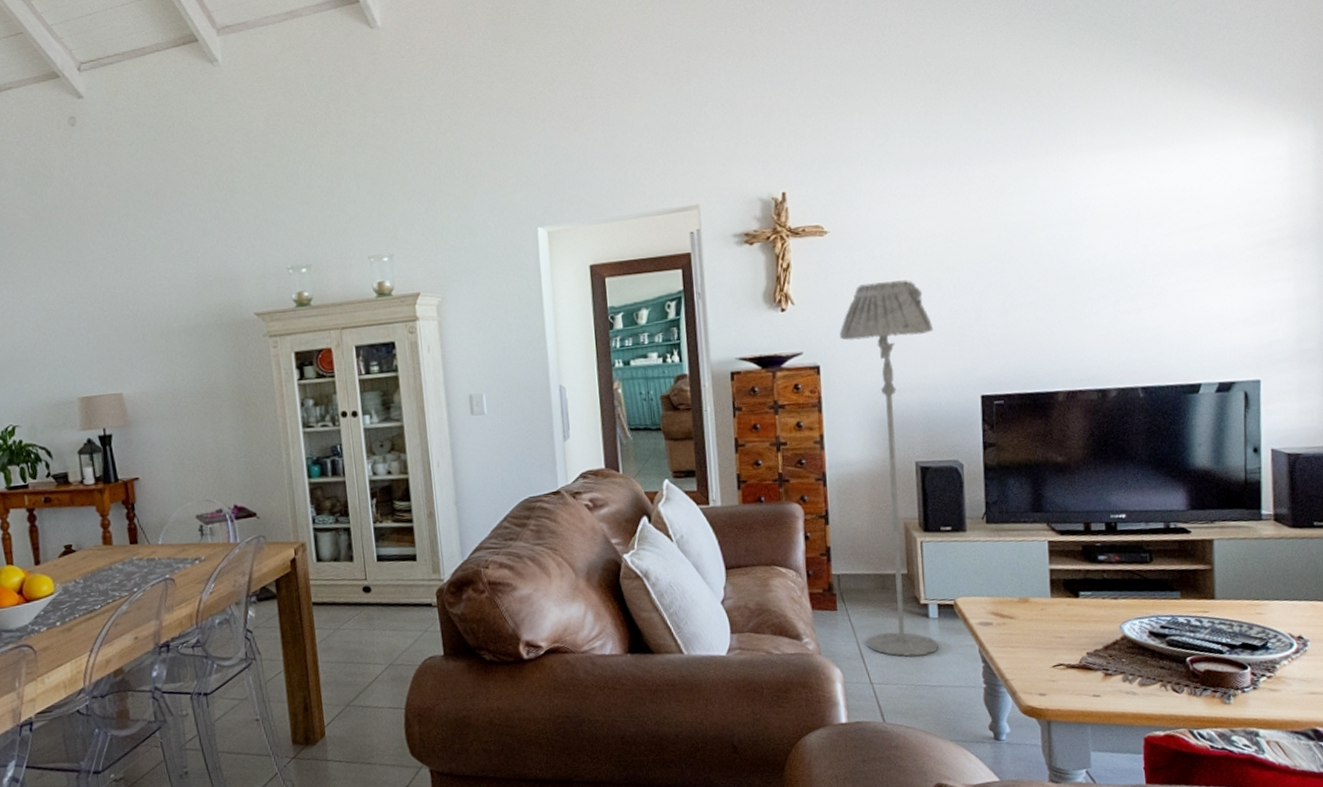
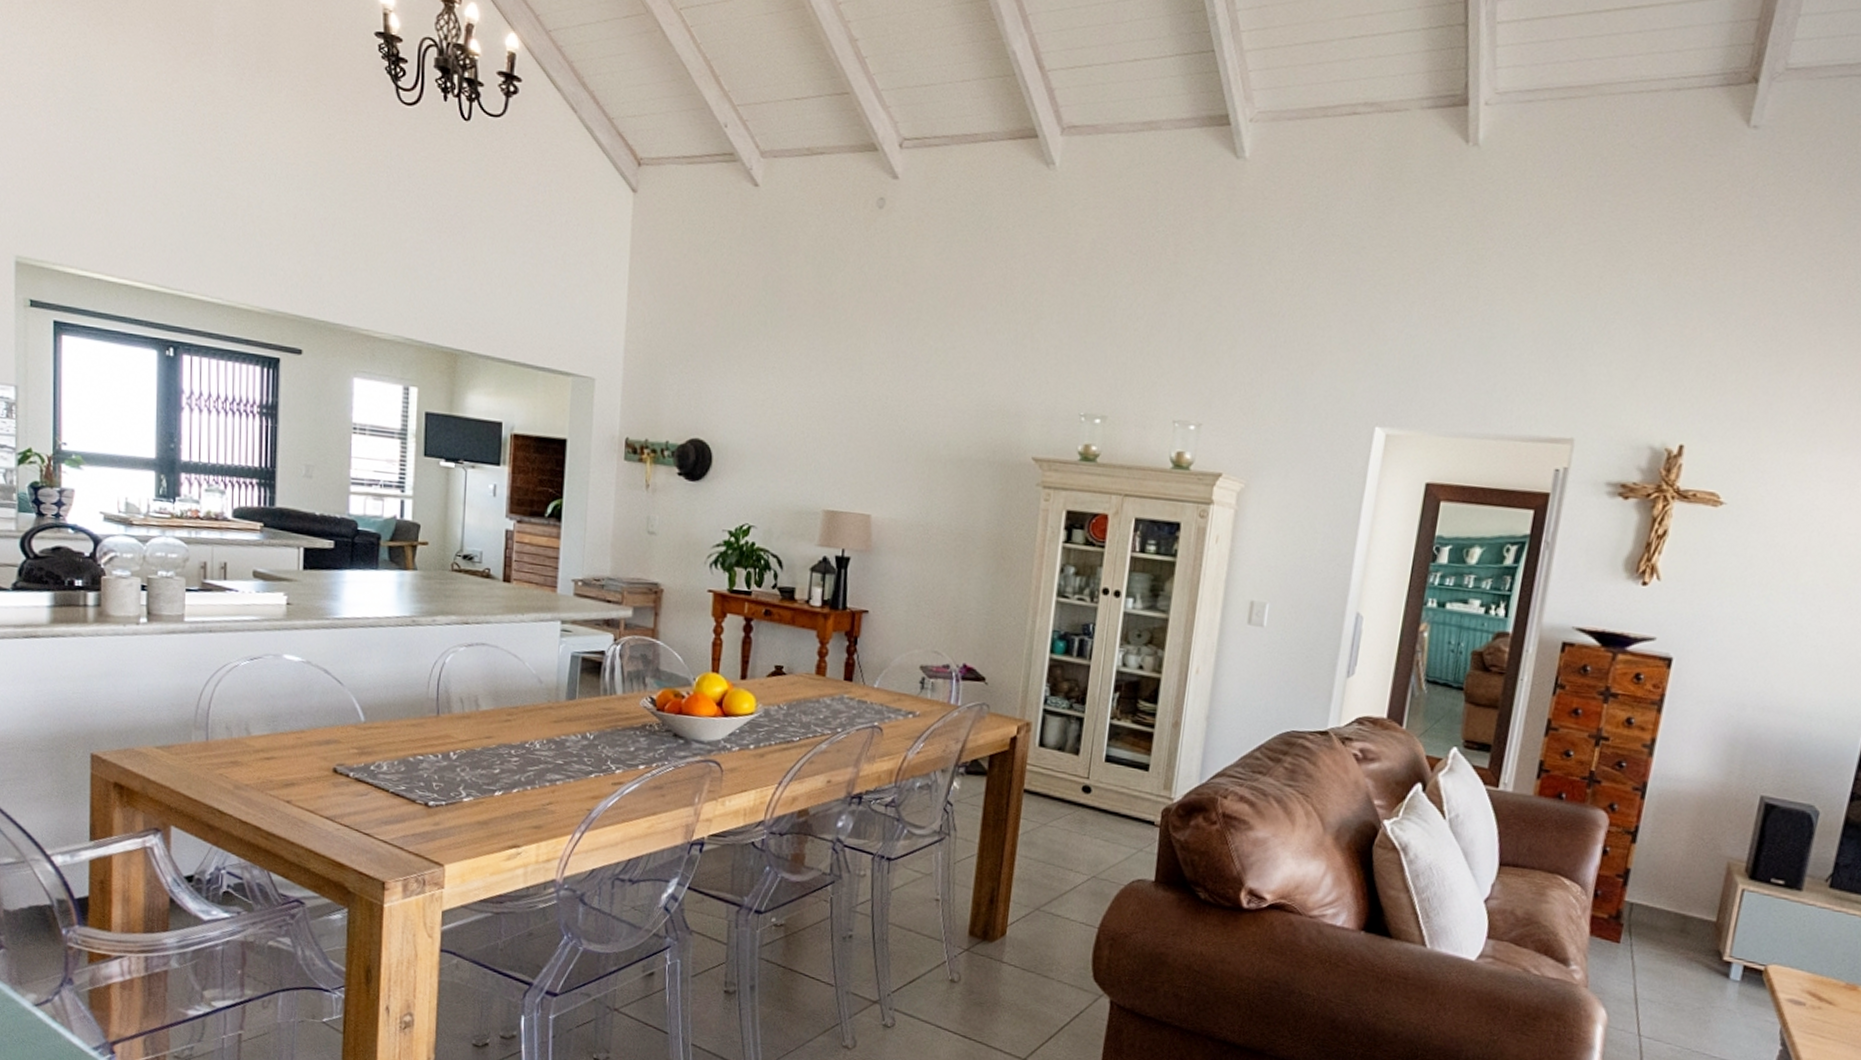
floor lamp: present [840,279,938,657] -> none [1645,574,1826,1020]

